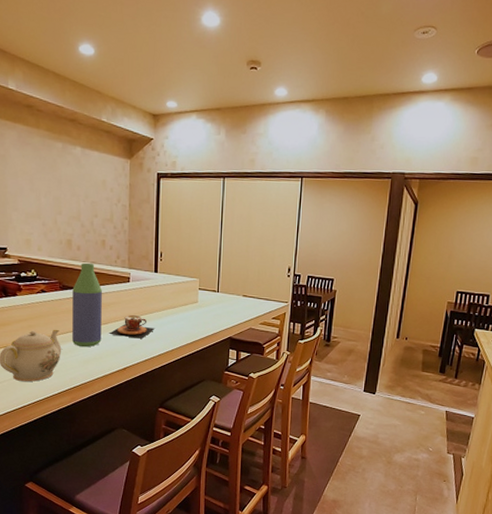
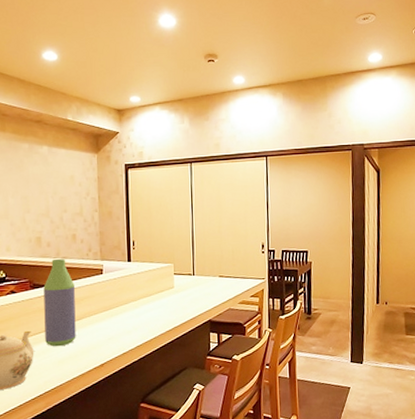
teacup: present [109,315,156,339] -> none [83,307,132,332]

